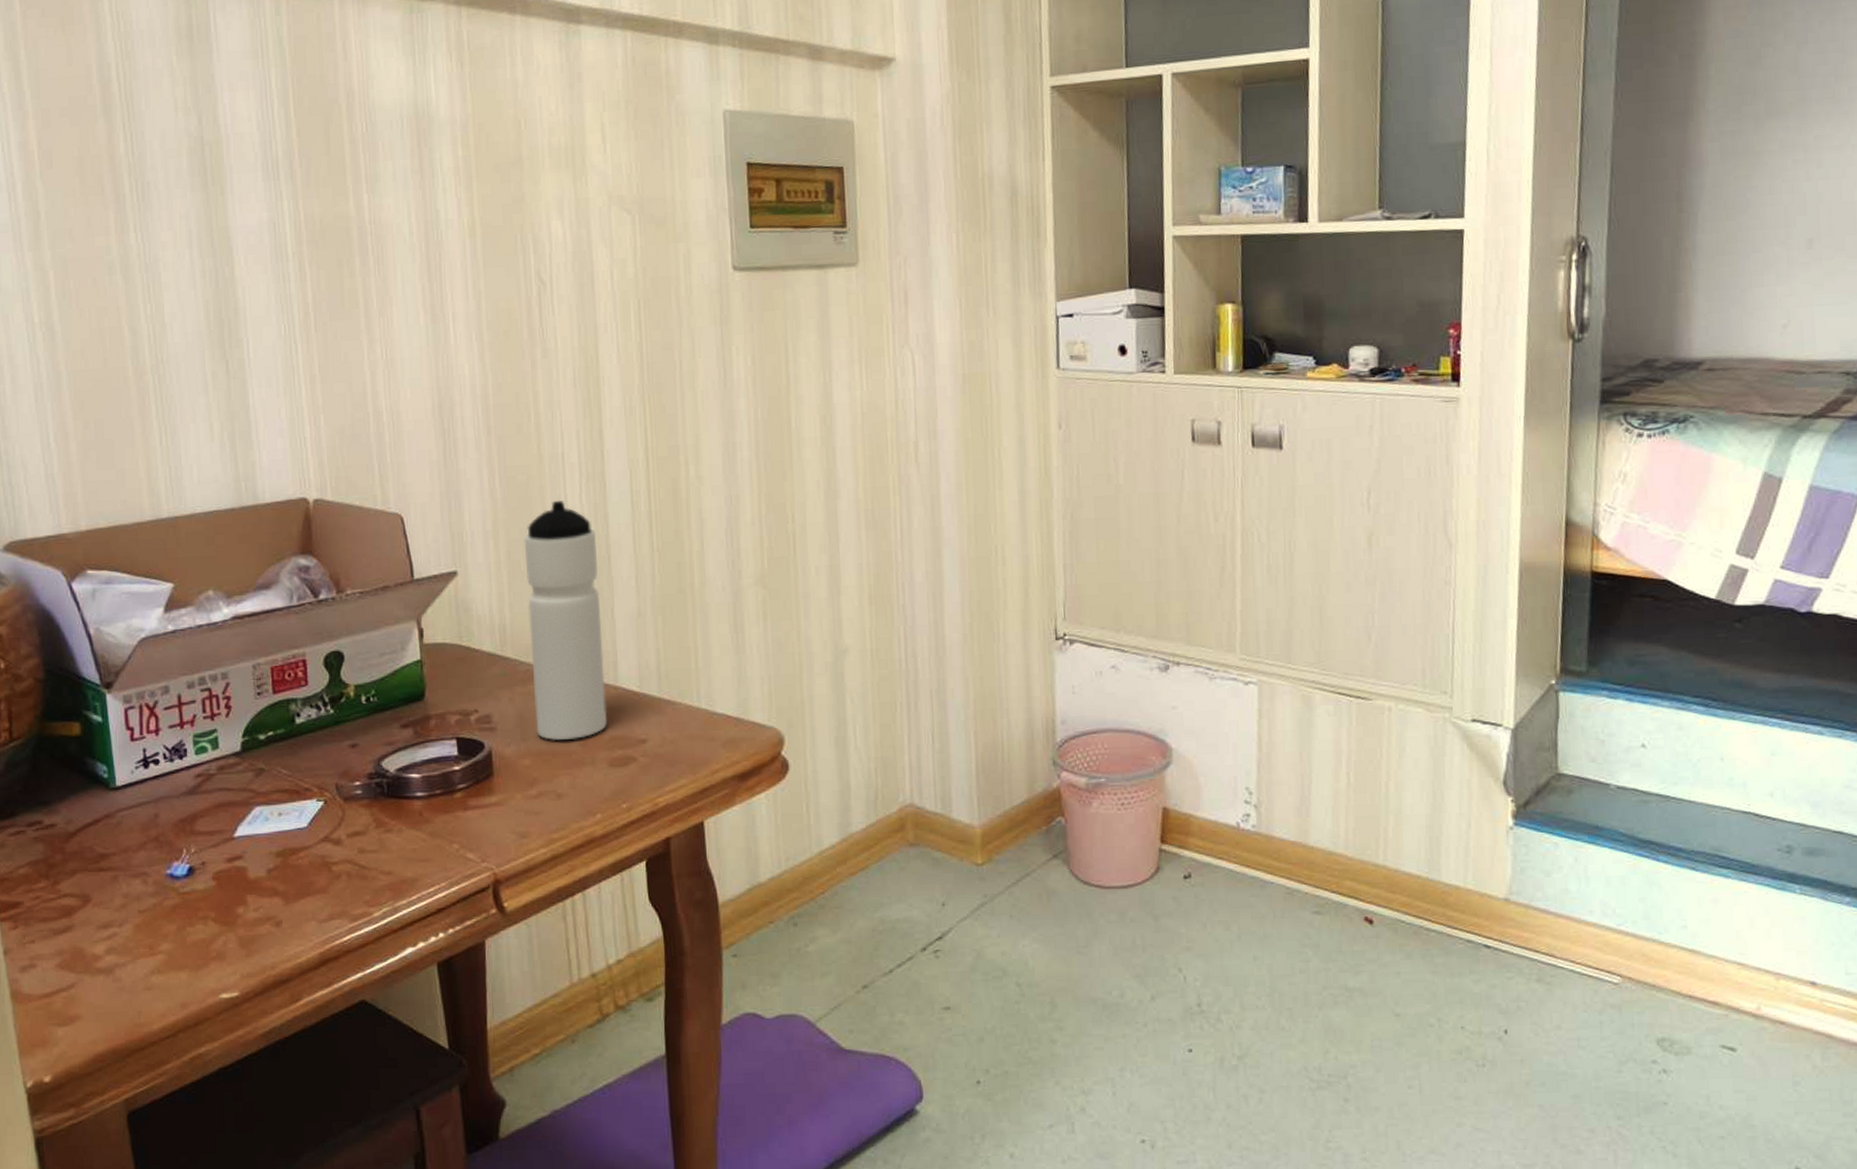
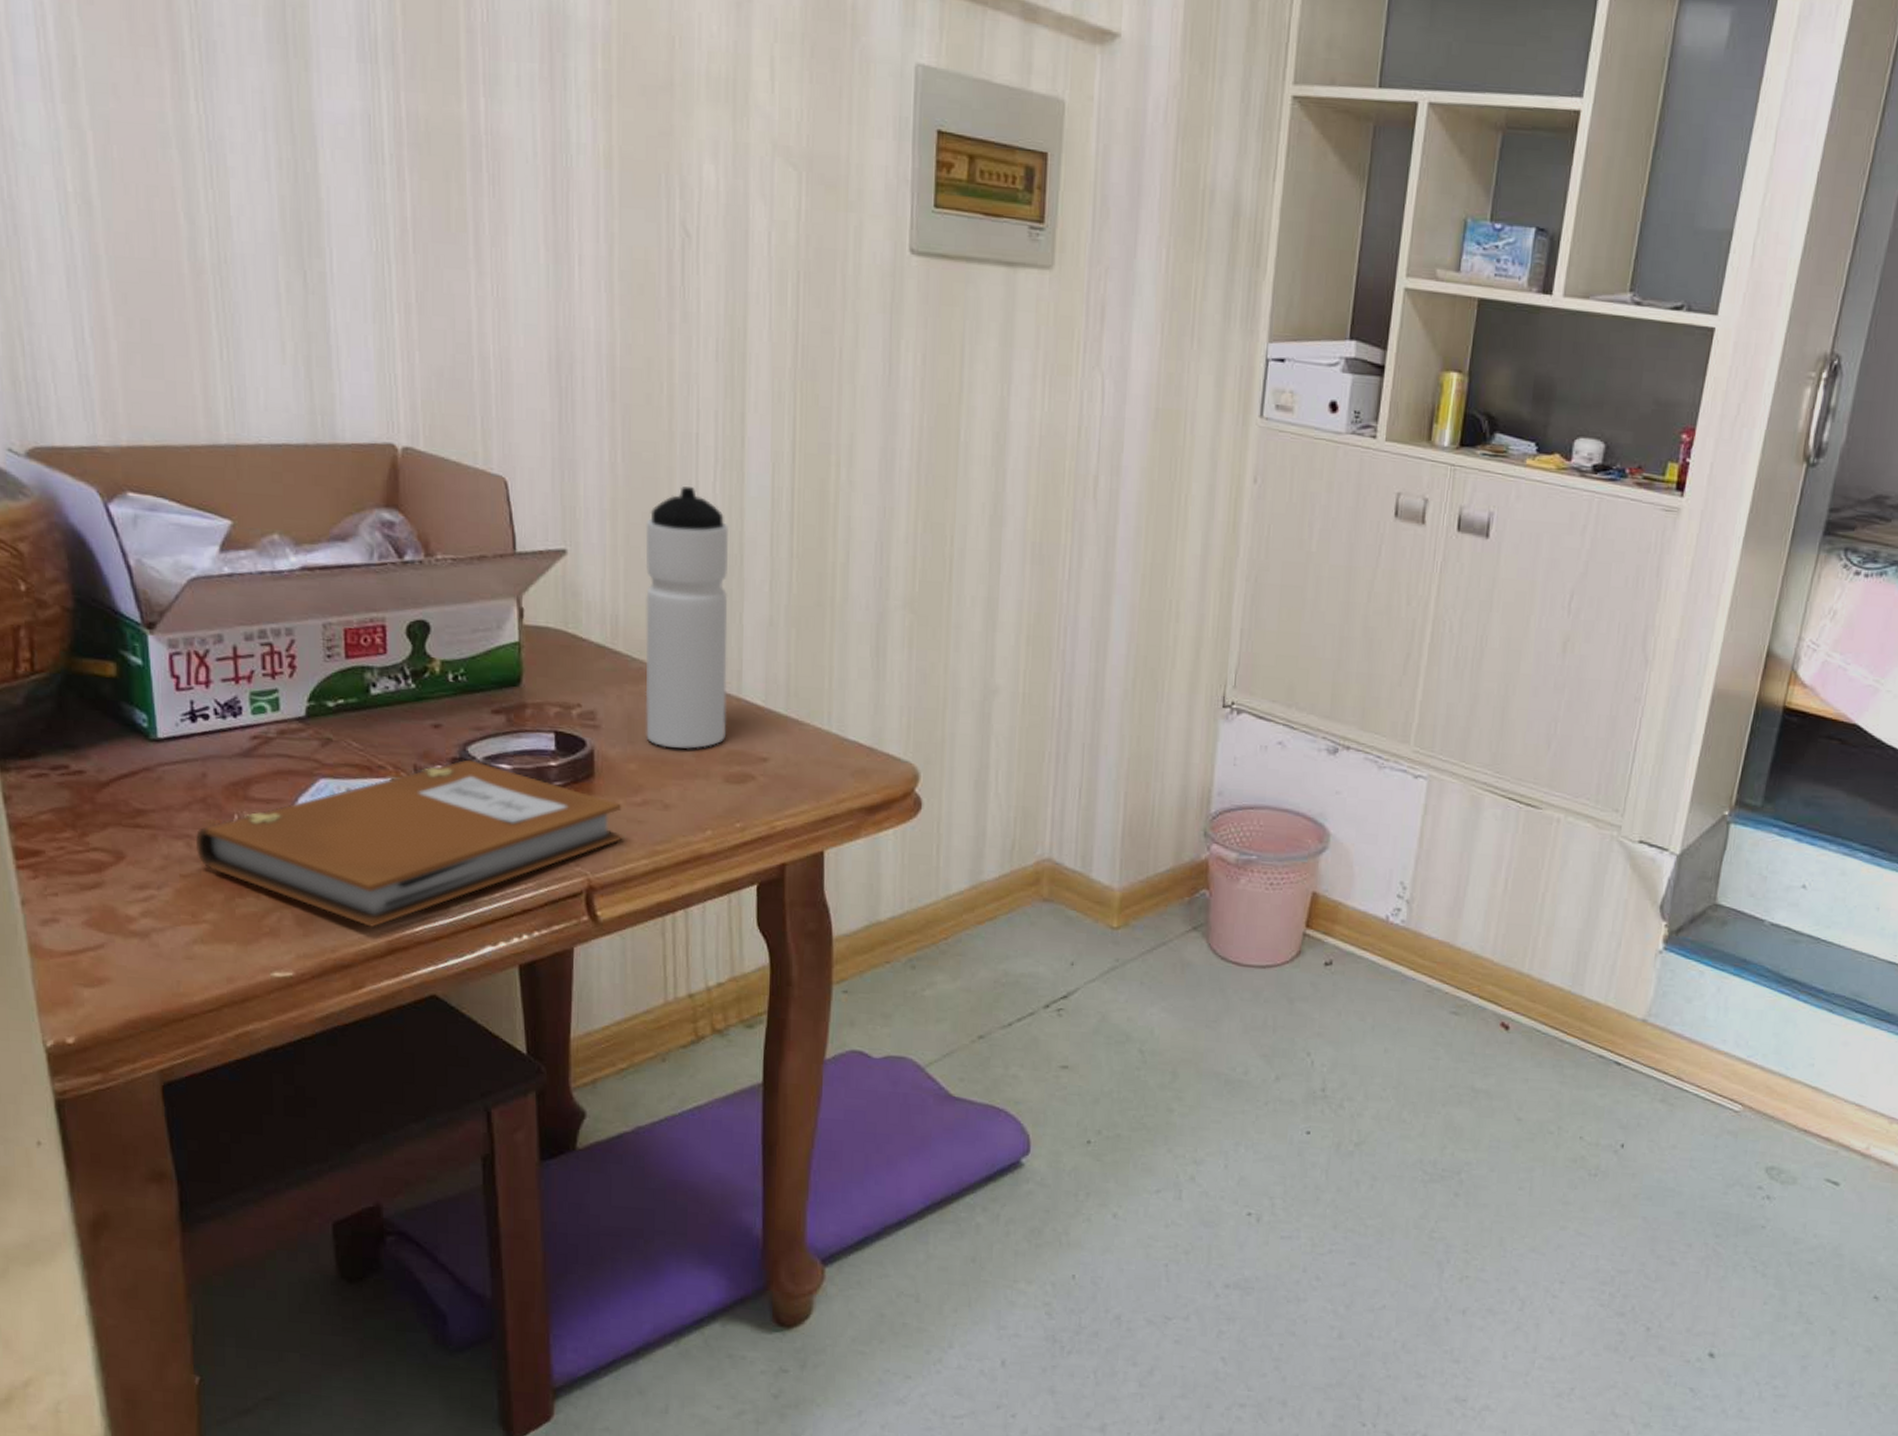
notebook: none [150,773,522,942] -> present [195,759,622,928]

